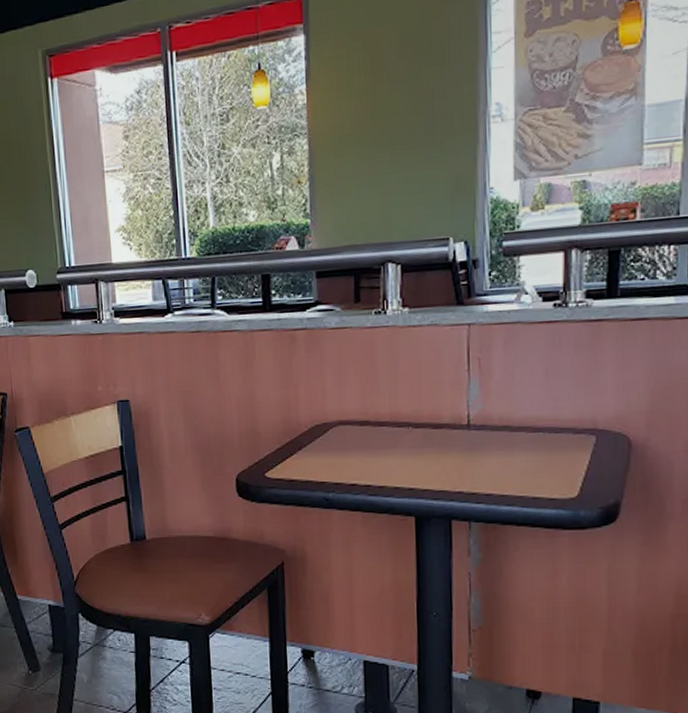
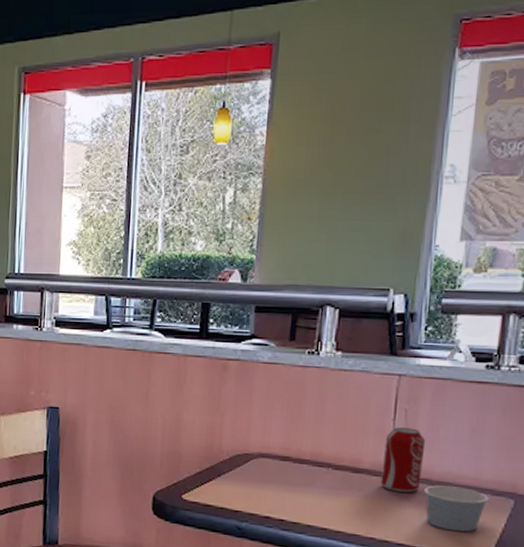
beverage can: none [461,376,502,442] -> present [380,427,426,493]
paper cup: none [506,429,571,475] -> present [424,485,489,532]

